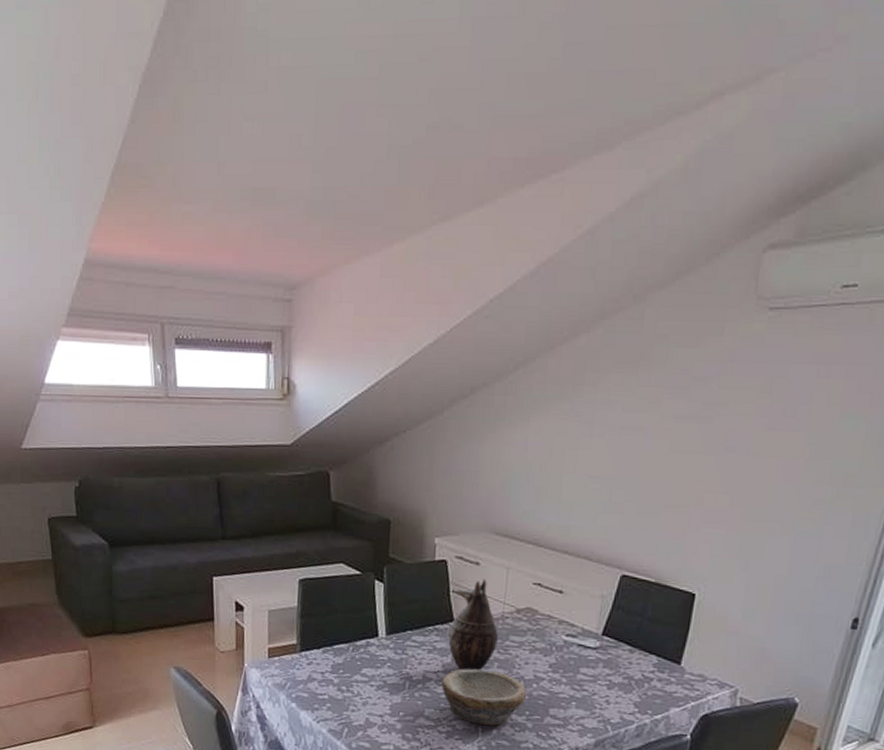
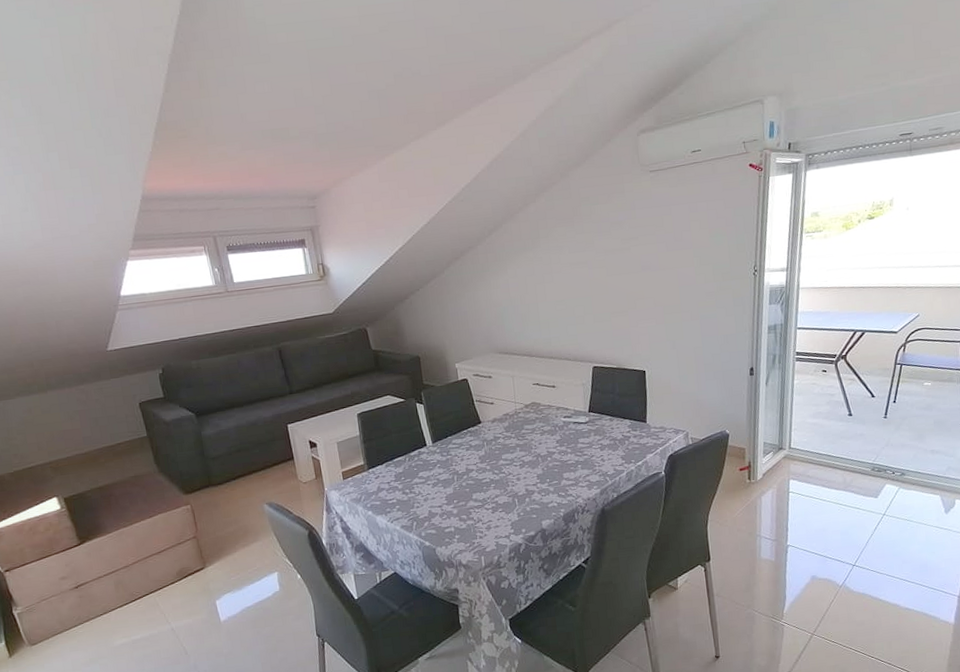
bowl: present [441,668,526,726] -> none [480,454,545,497]
decorative vase: present [448,578,498,671] -> none [479,387,516,460]

